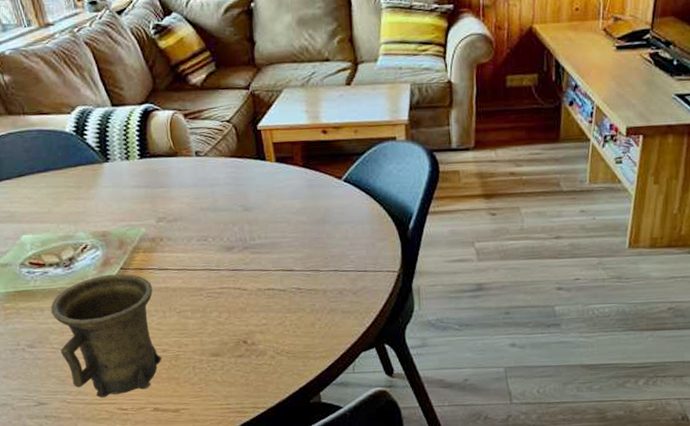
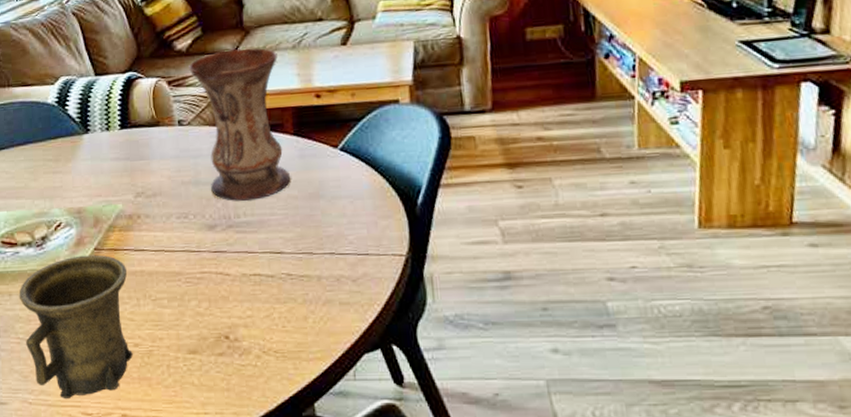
vase: none [204,84,300,226] -> present [189,48,290,202]

